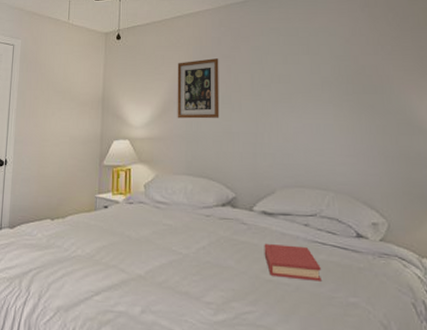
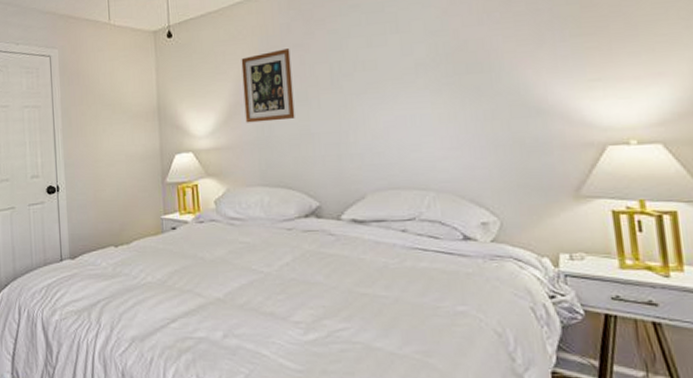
hardback book: present [264,244,321,281] -> none [356,254,424,291]

